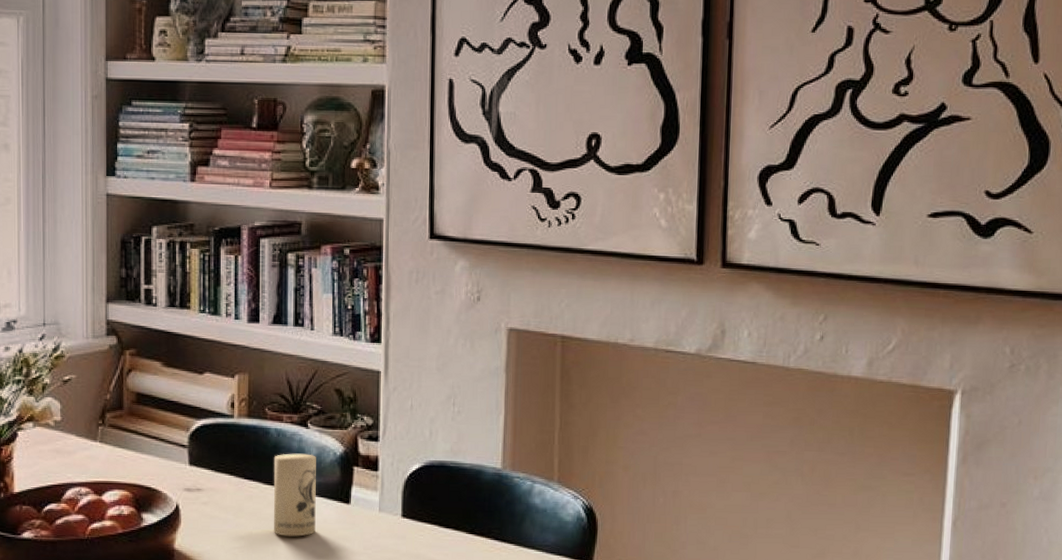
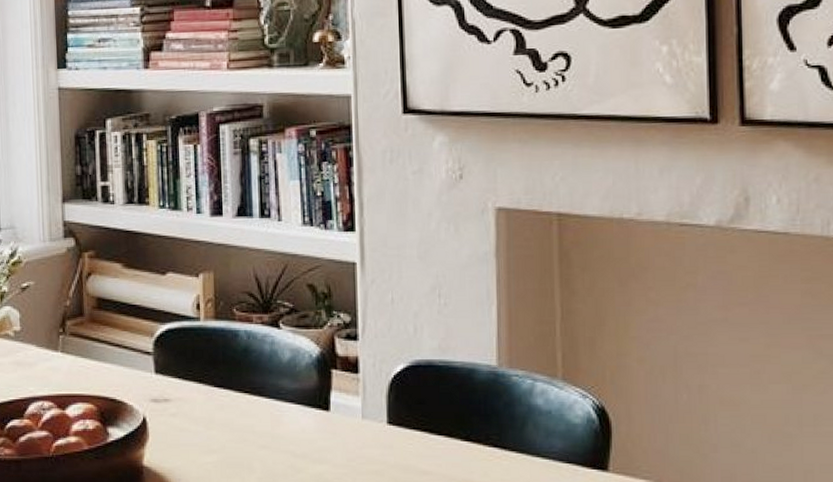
candle: present [273,453,316,537] -> none [244,357,293,449]

